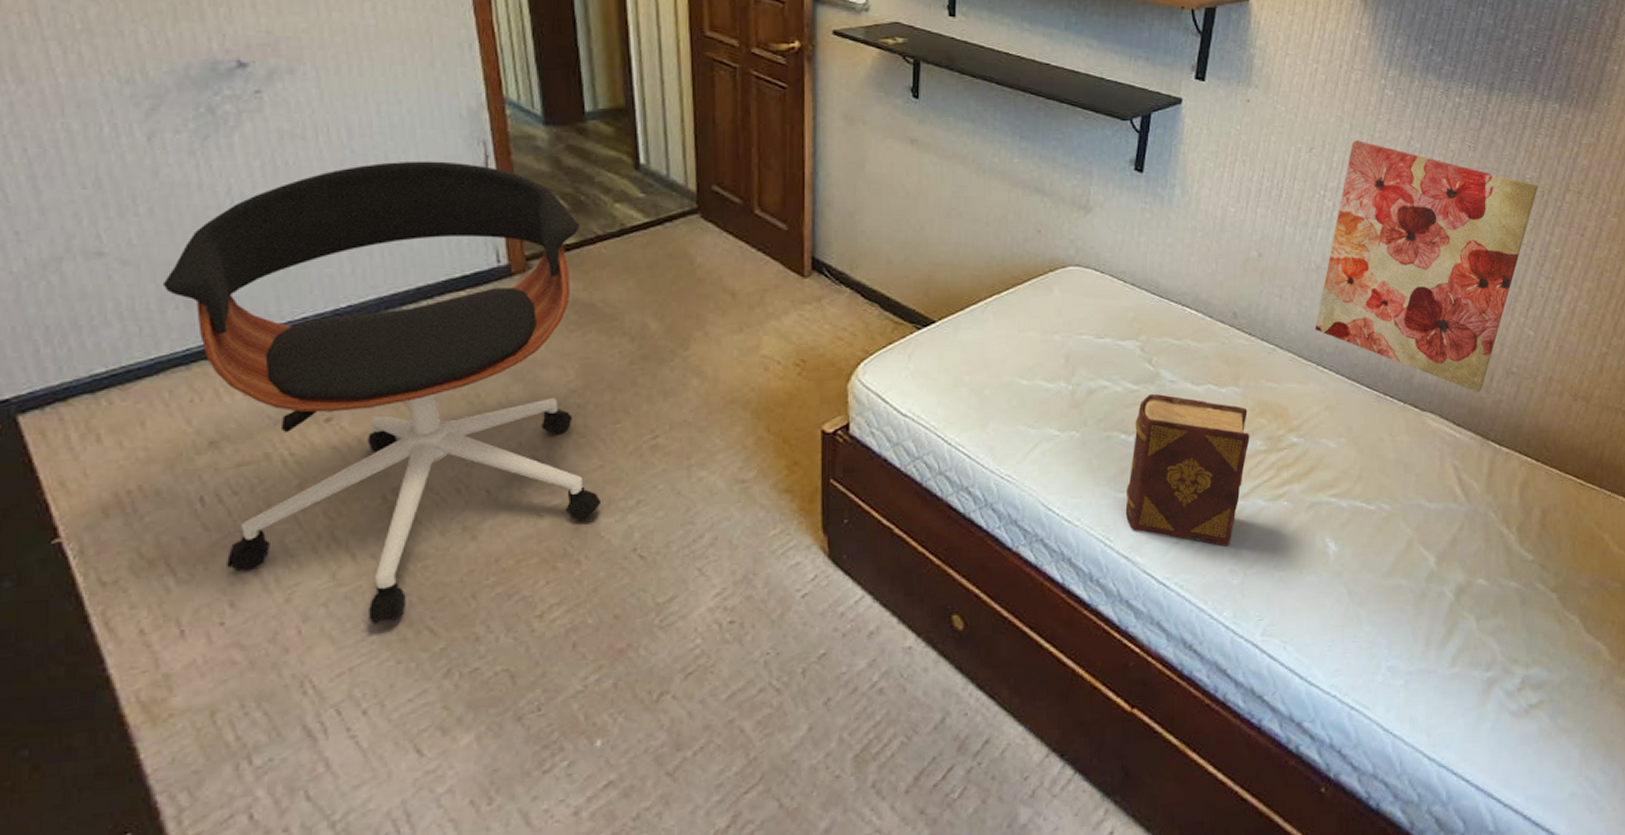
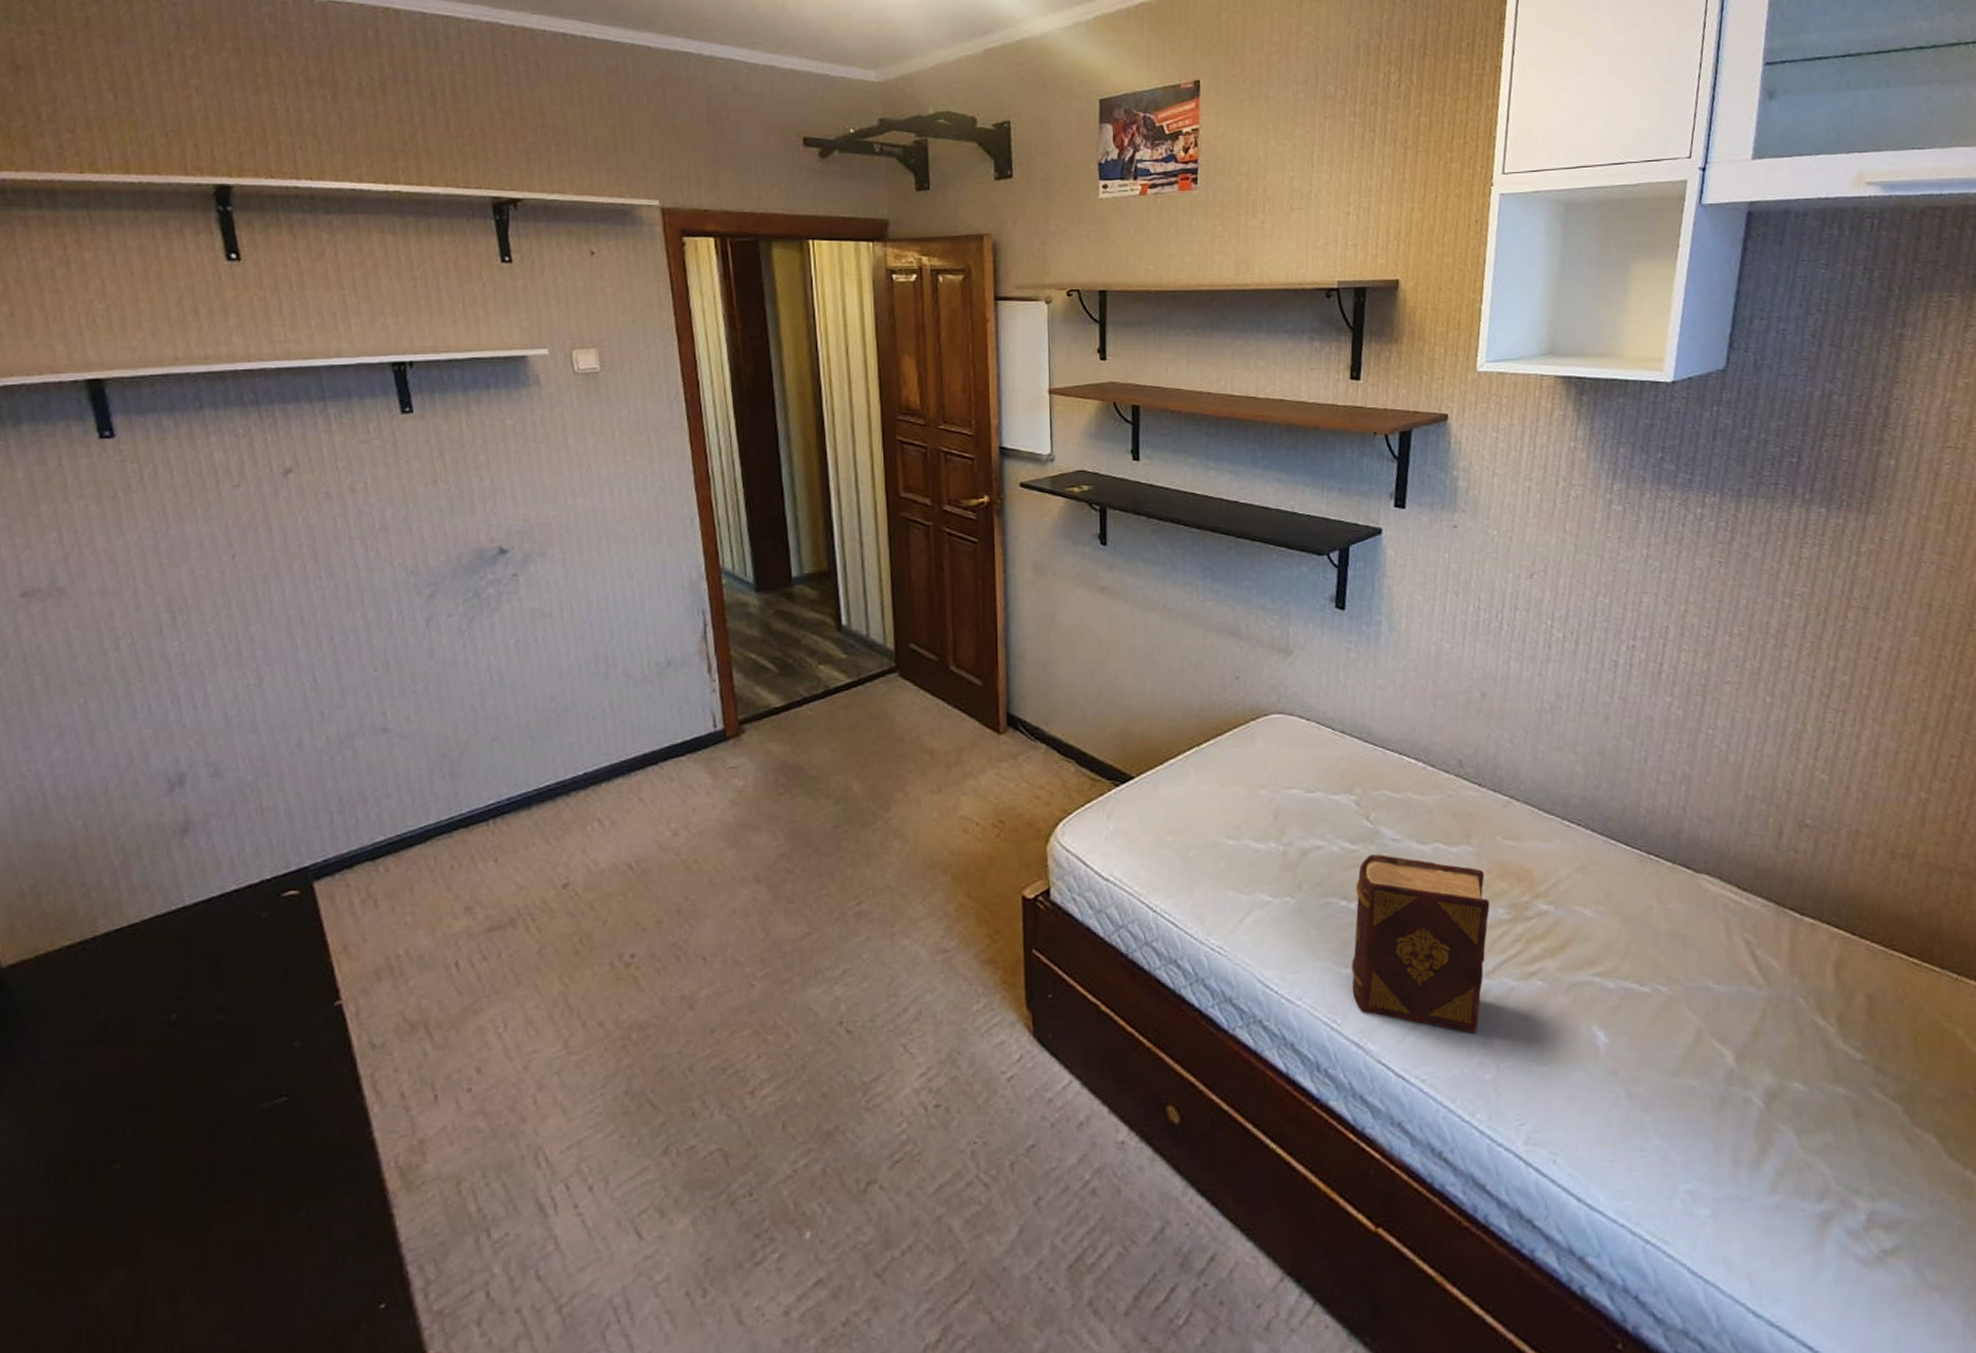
office chair: present [162,161,602,624] -> none [432,631,809,1096]
wall art: present [1314,140,1538,393] -> none [1555,562,1812,851]

